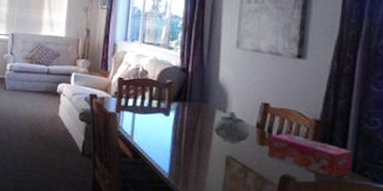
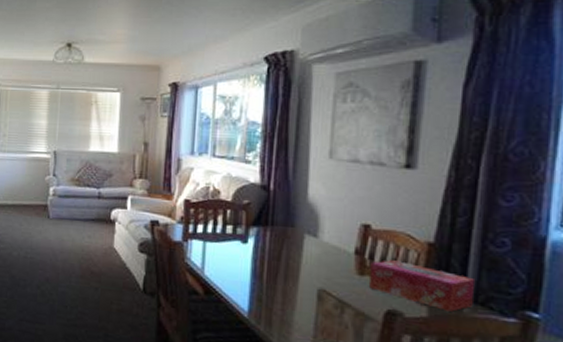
decorative bowl: present [213,111,251,143] -> none [302,236,348,273]

